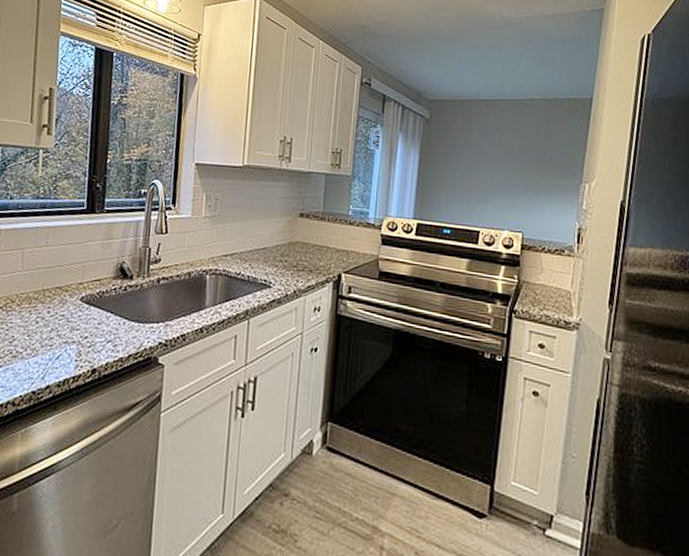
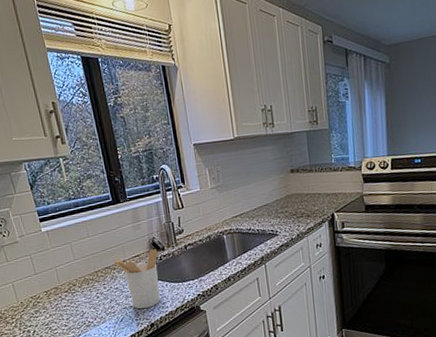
utensil holder: none [68,275,125,349] -> present [114,249,161,309]

